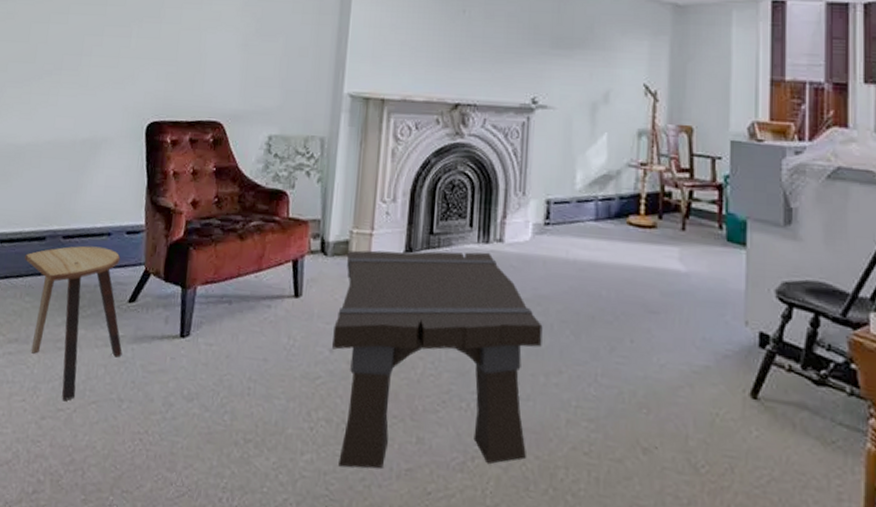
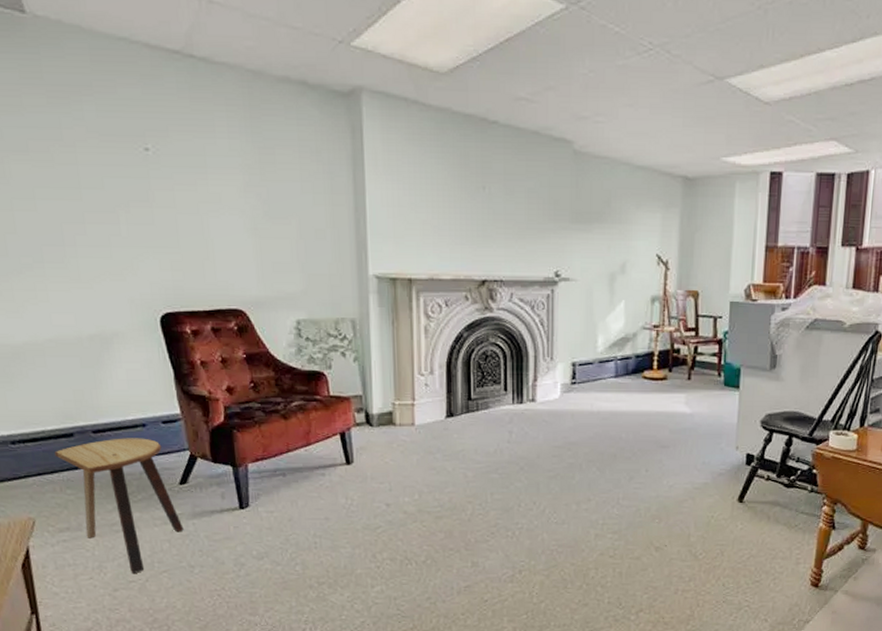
coffee table: present [332,250,543,469] -> none [388,411,573,592]

